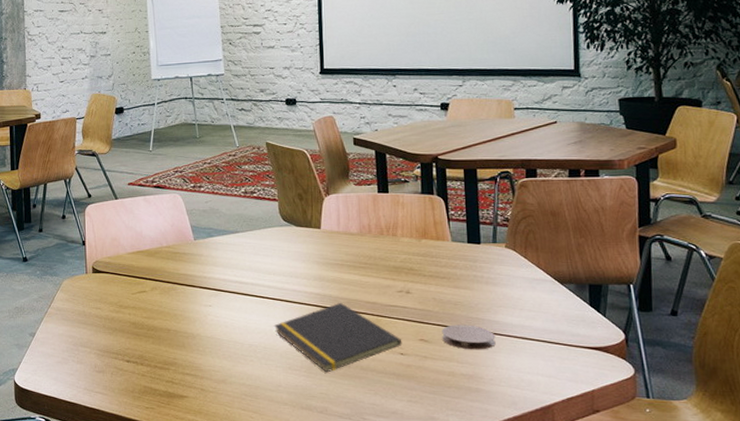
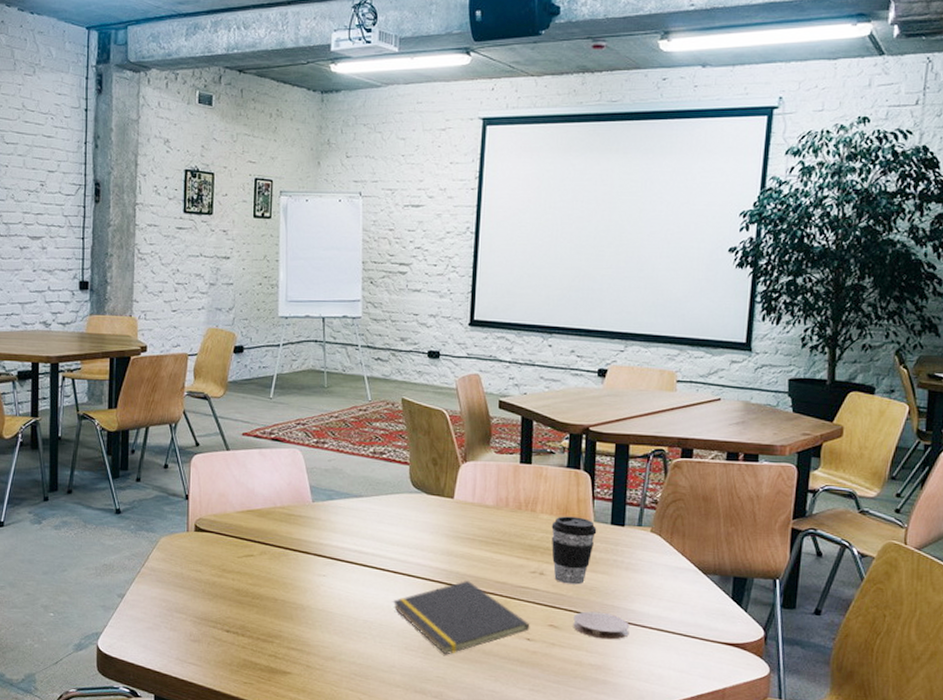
coffee cup: none [412,238,455,300] -> present [551,516,597,585]

